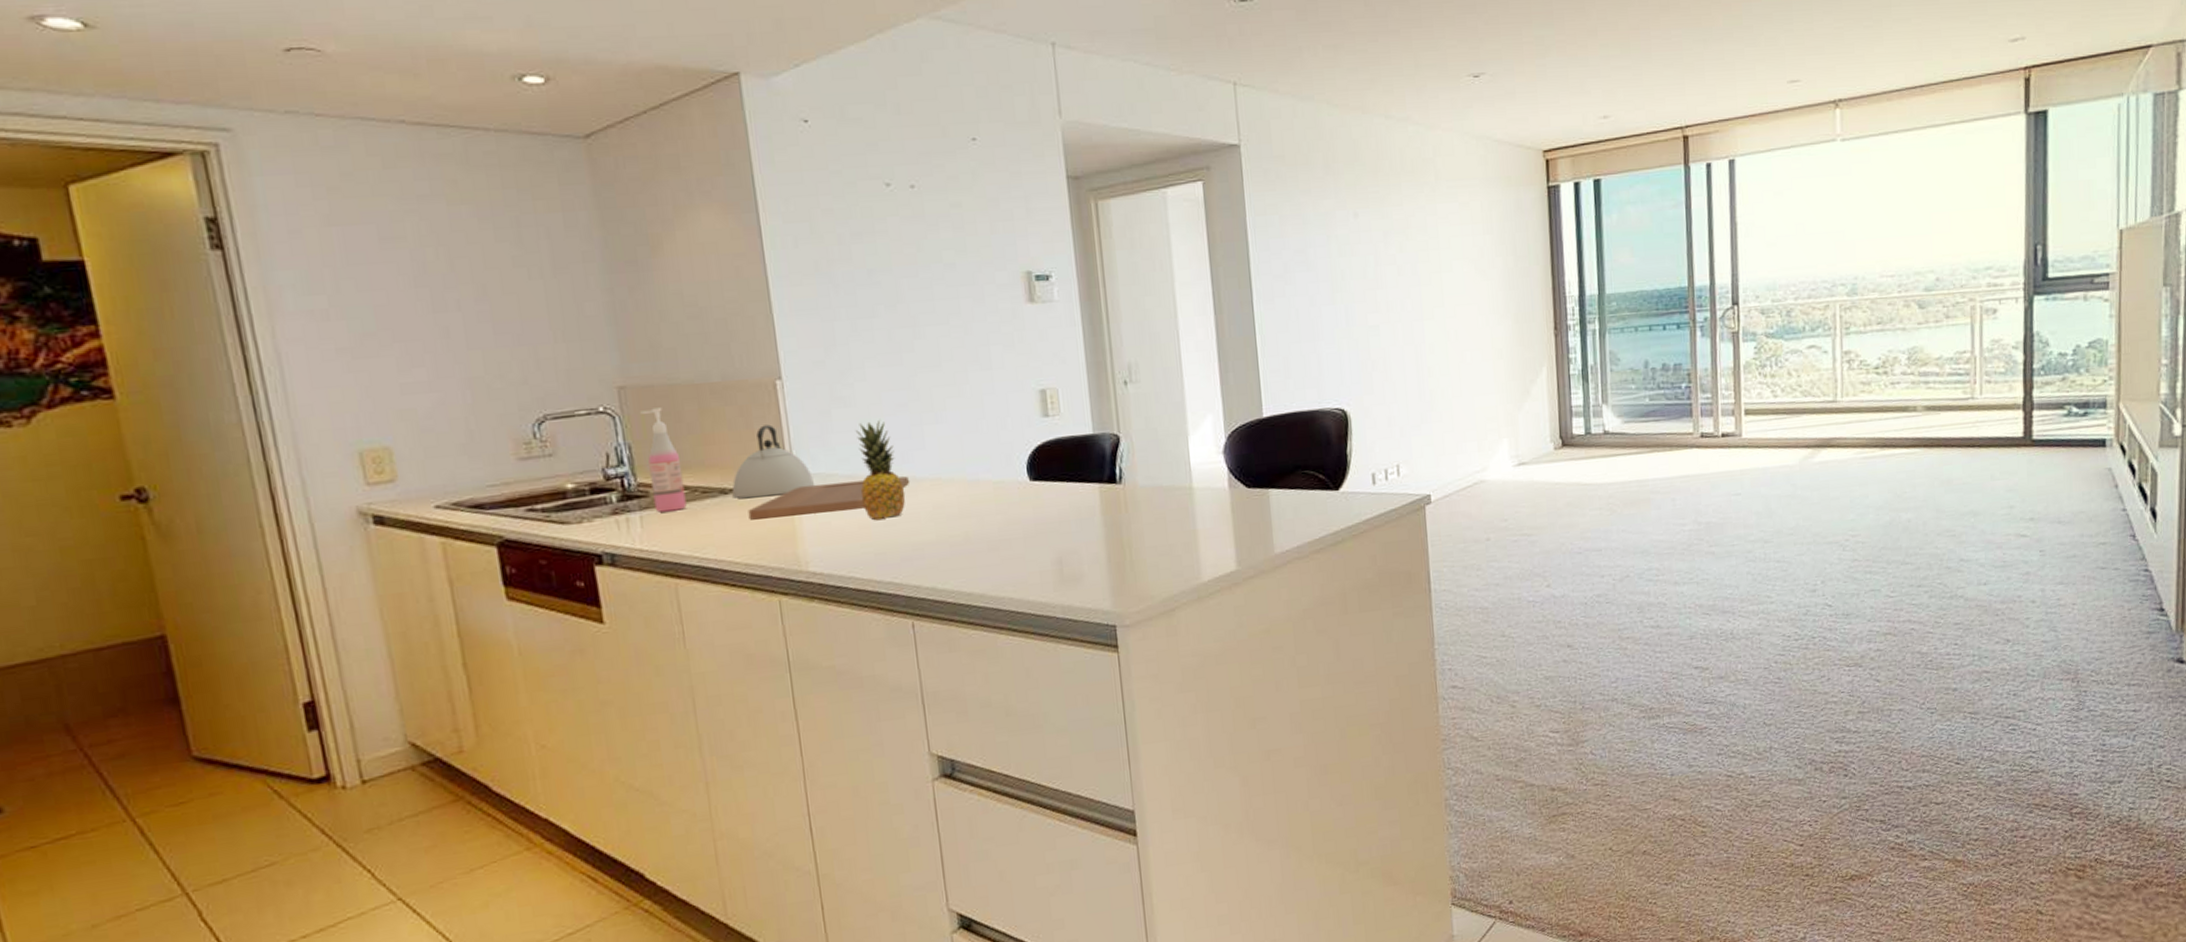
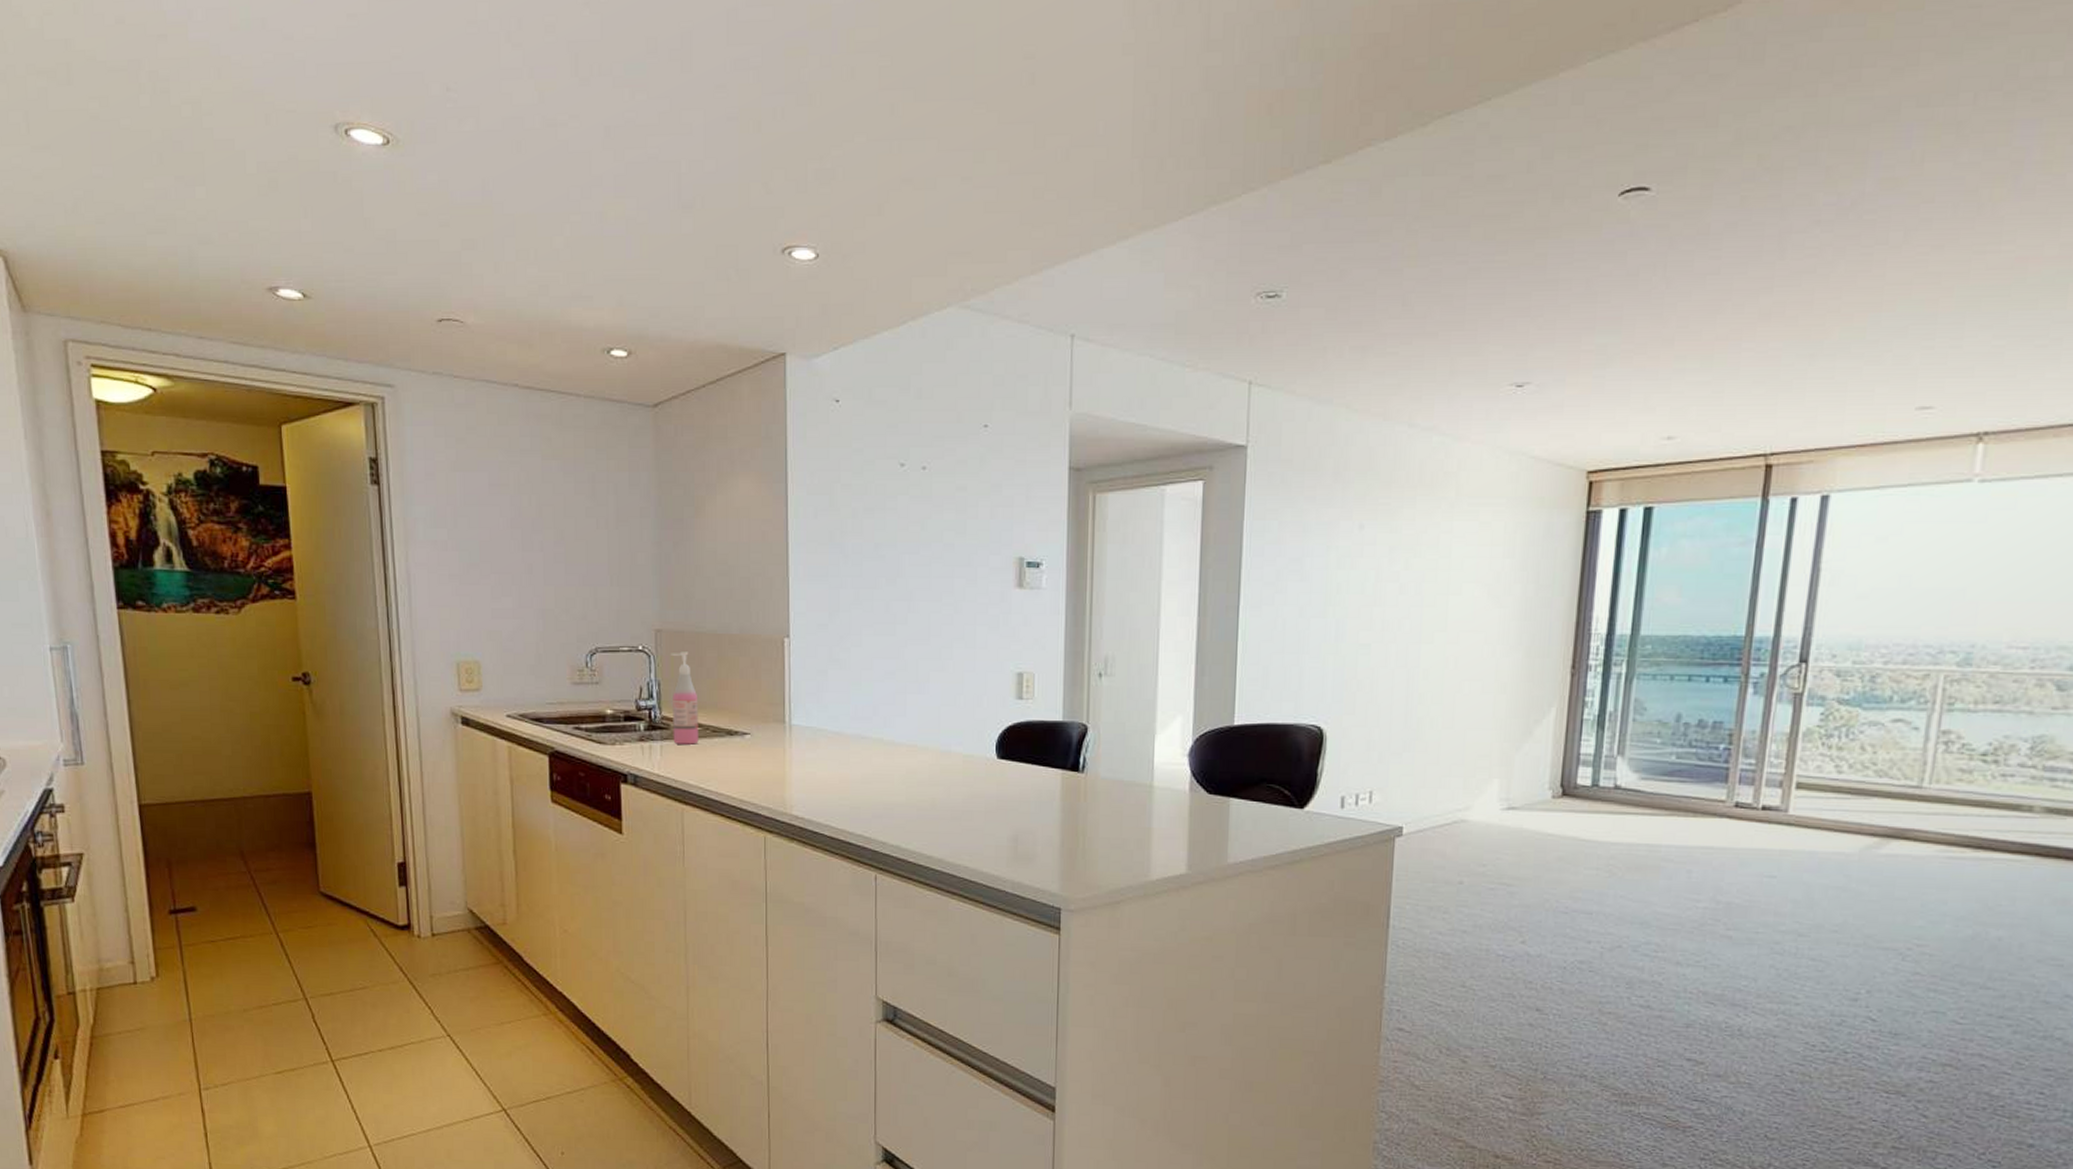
kettle: present [732,424,816,499] -> none [737,677,807,743]
cutting board: present [748,476,909,520] -> none [748,737,888,764]
fruit: present [856,420,906,521] -> none [844,685,883,777]

